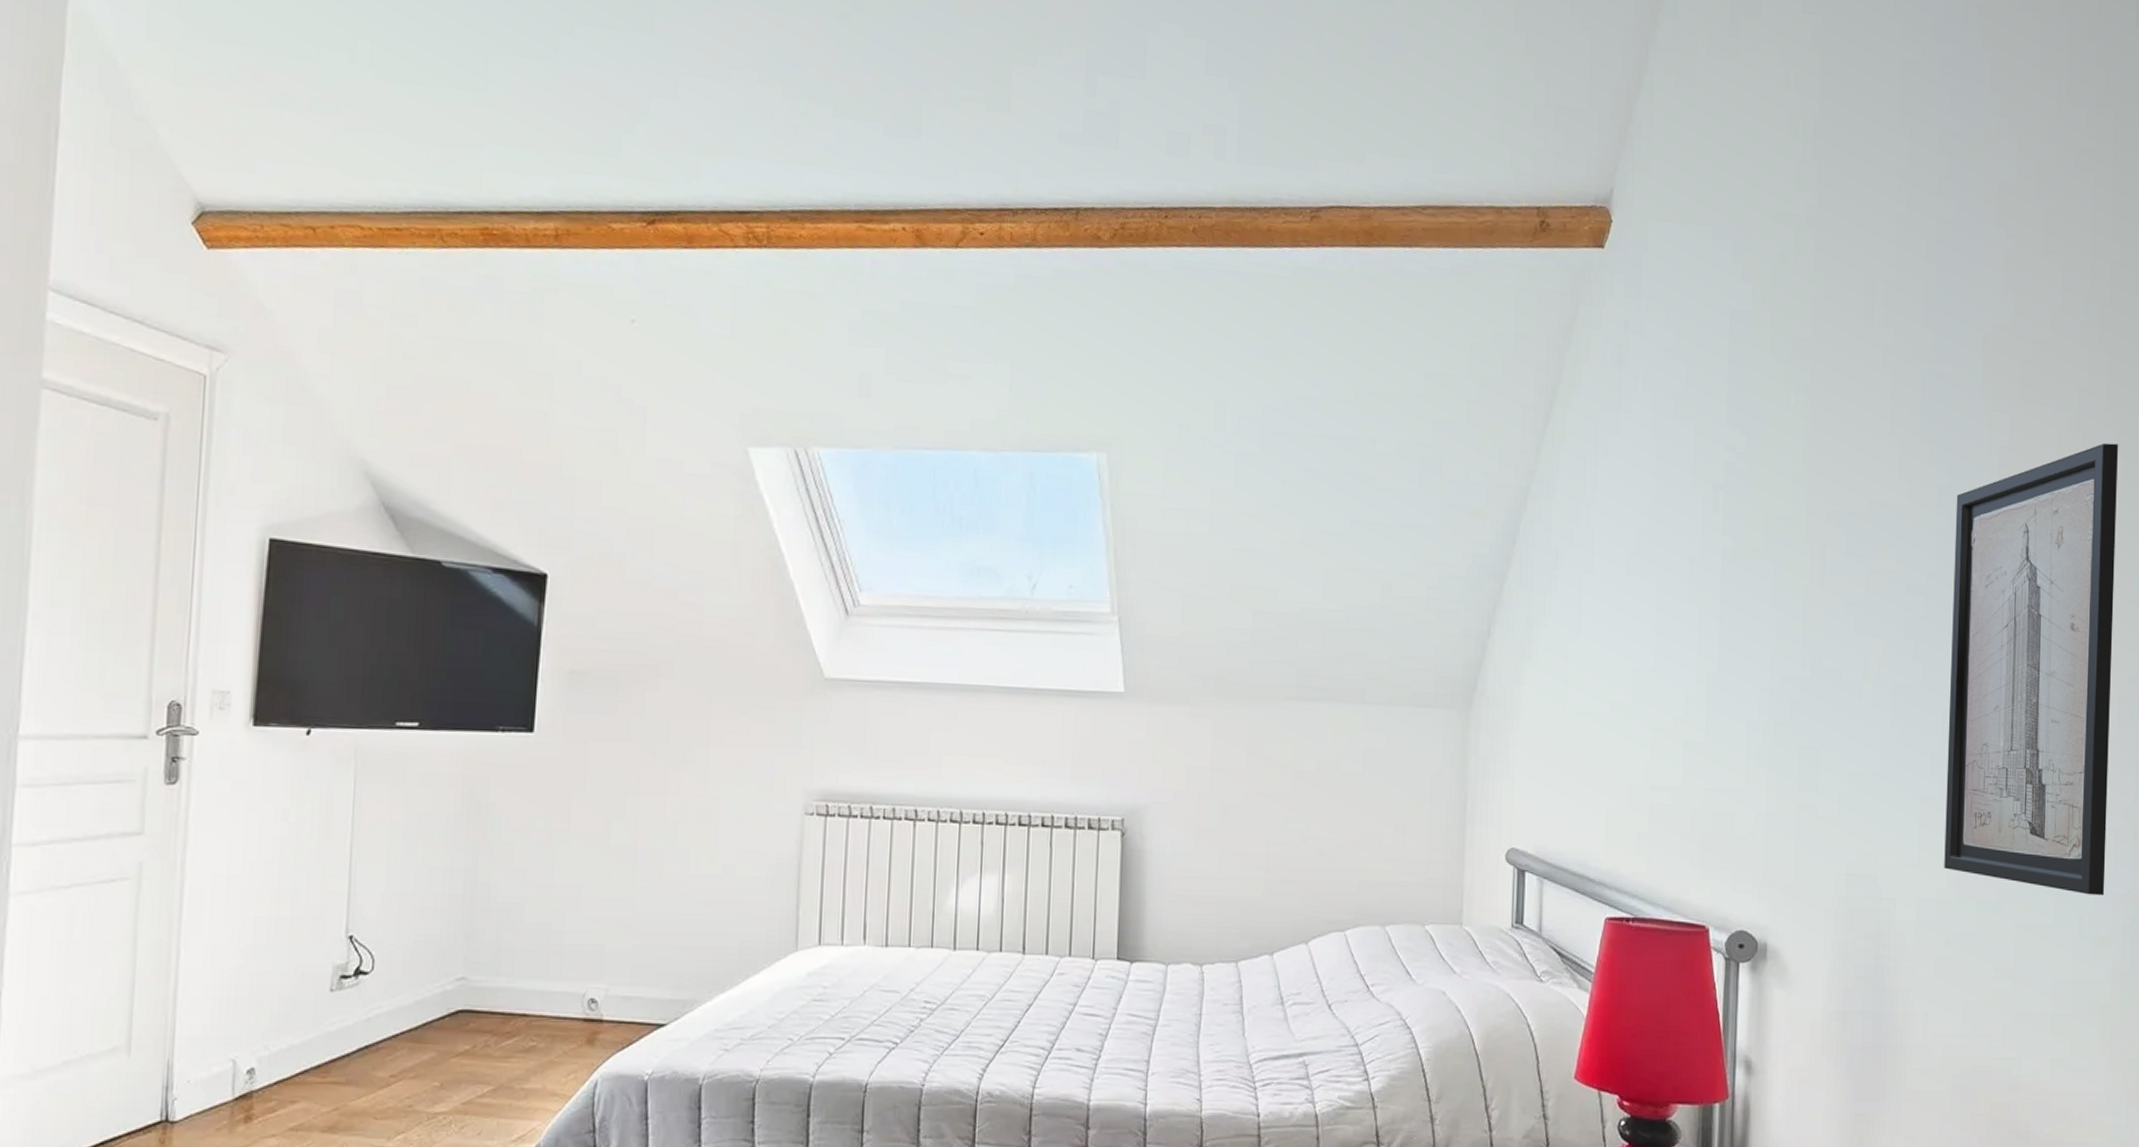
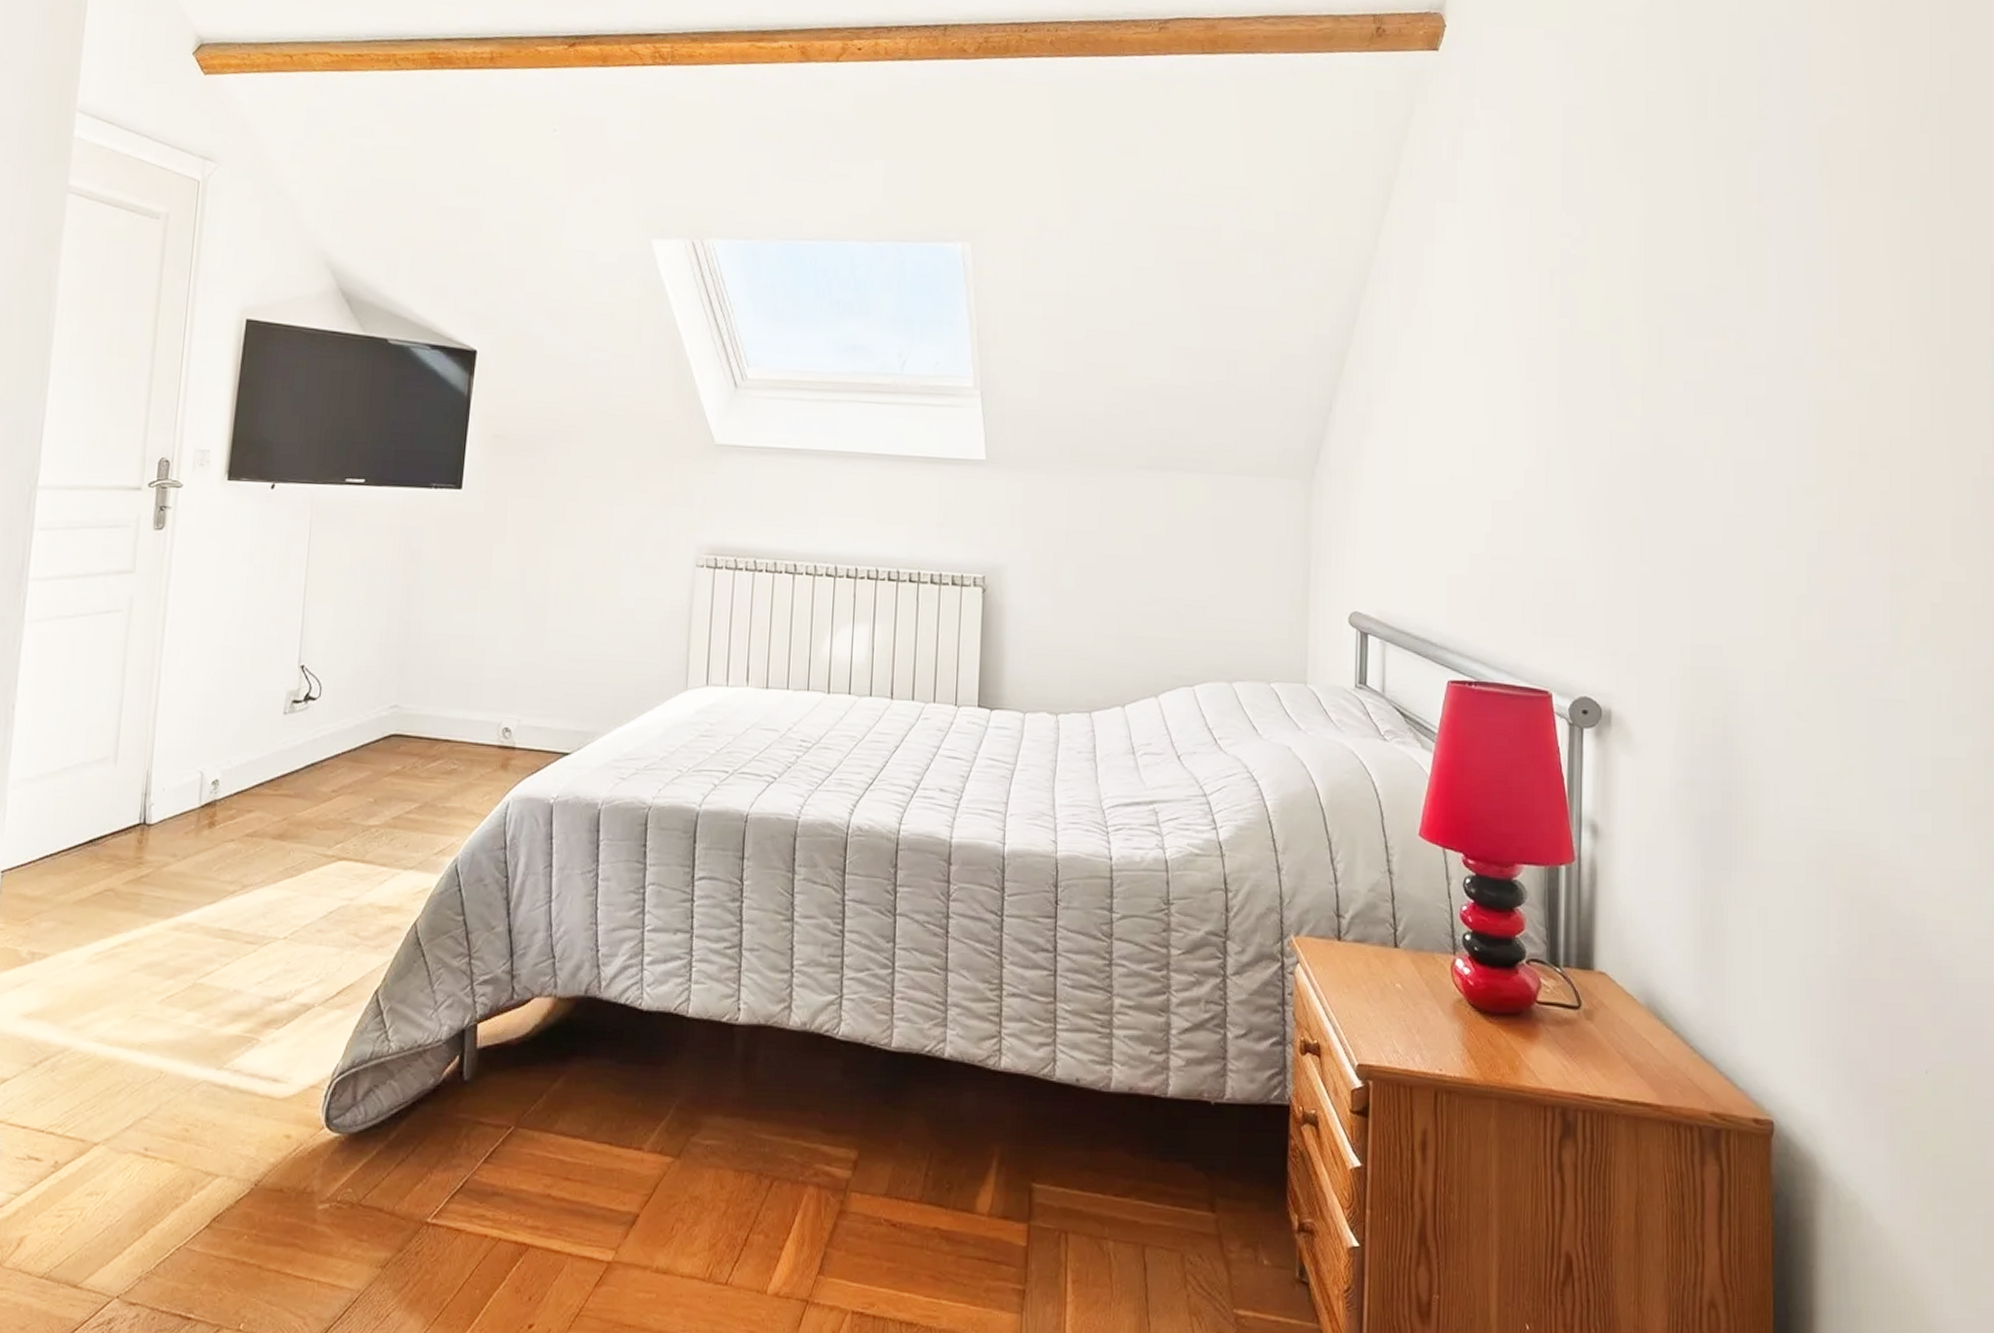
wall art: present [1944,443,2119,896] -> none [1792,228,1964,673]

